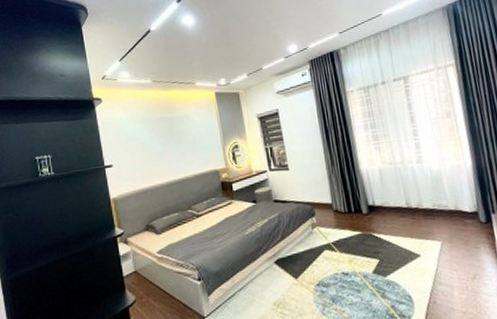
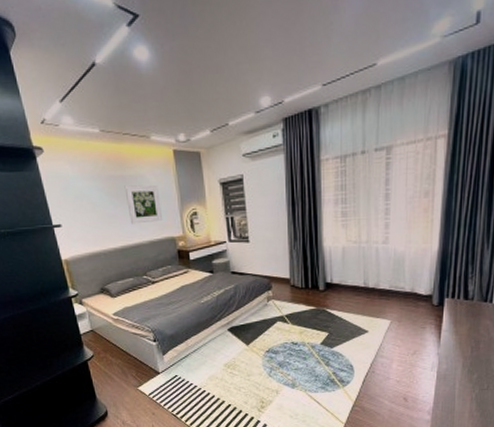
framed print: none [171,123,207,160] -> present [124,185,163,224]

